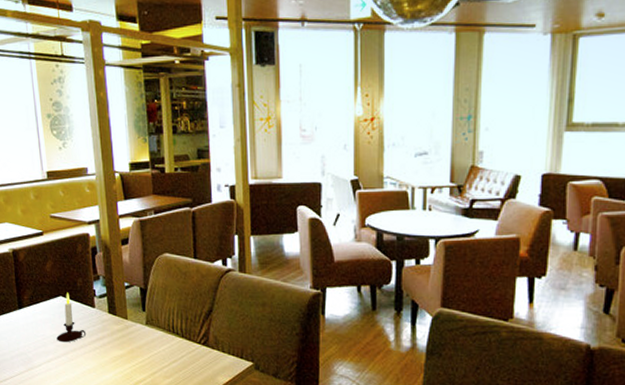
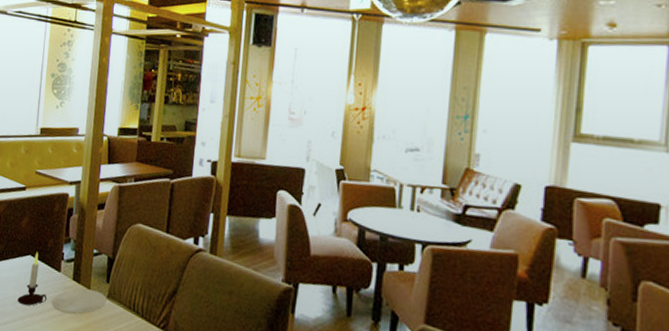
plate: none [91,319,146,344] -> present [51,288,107,315]

